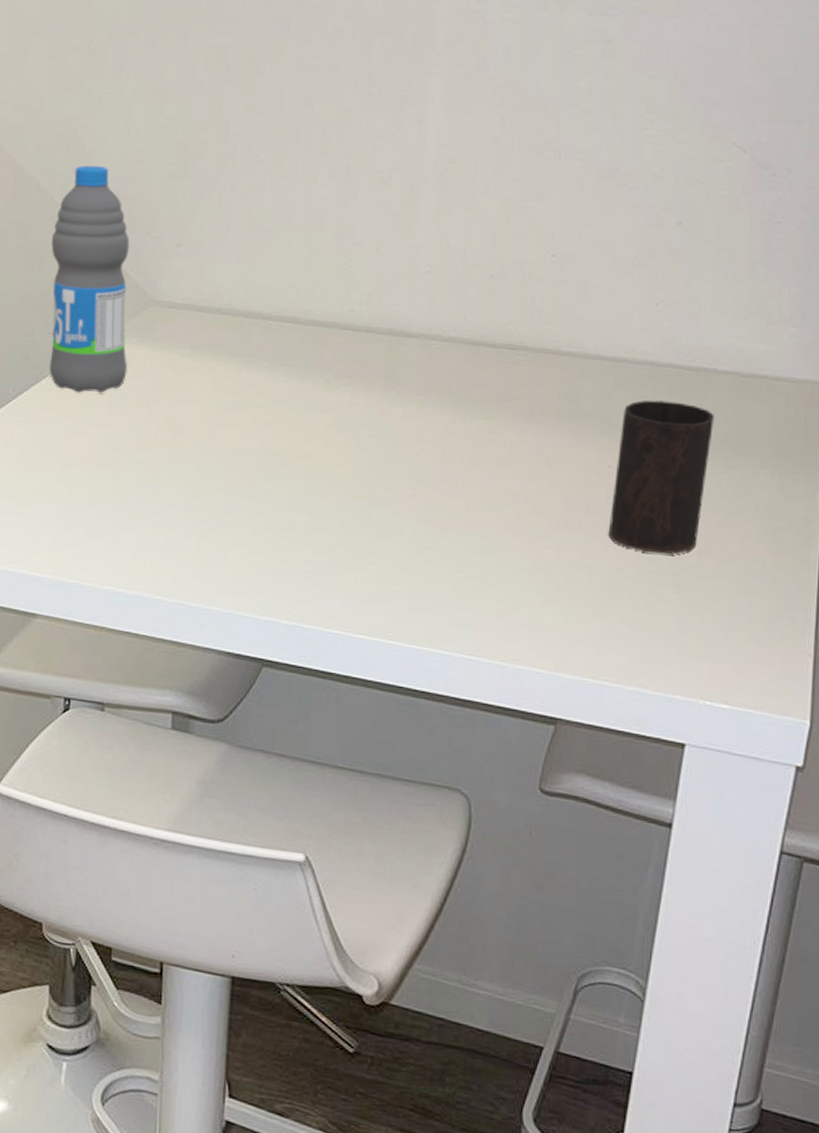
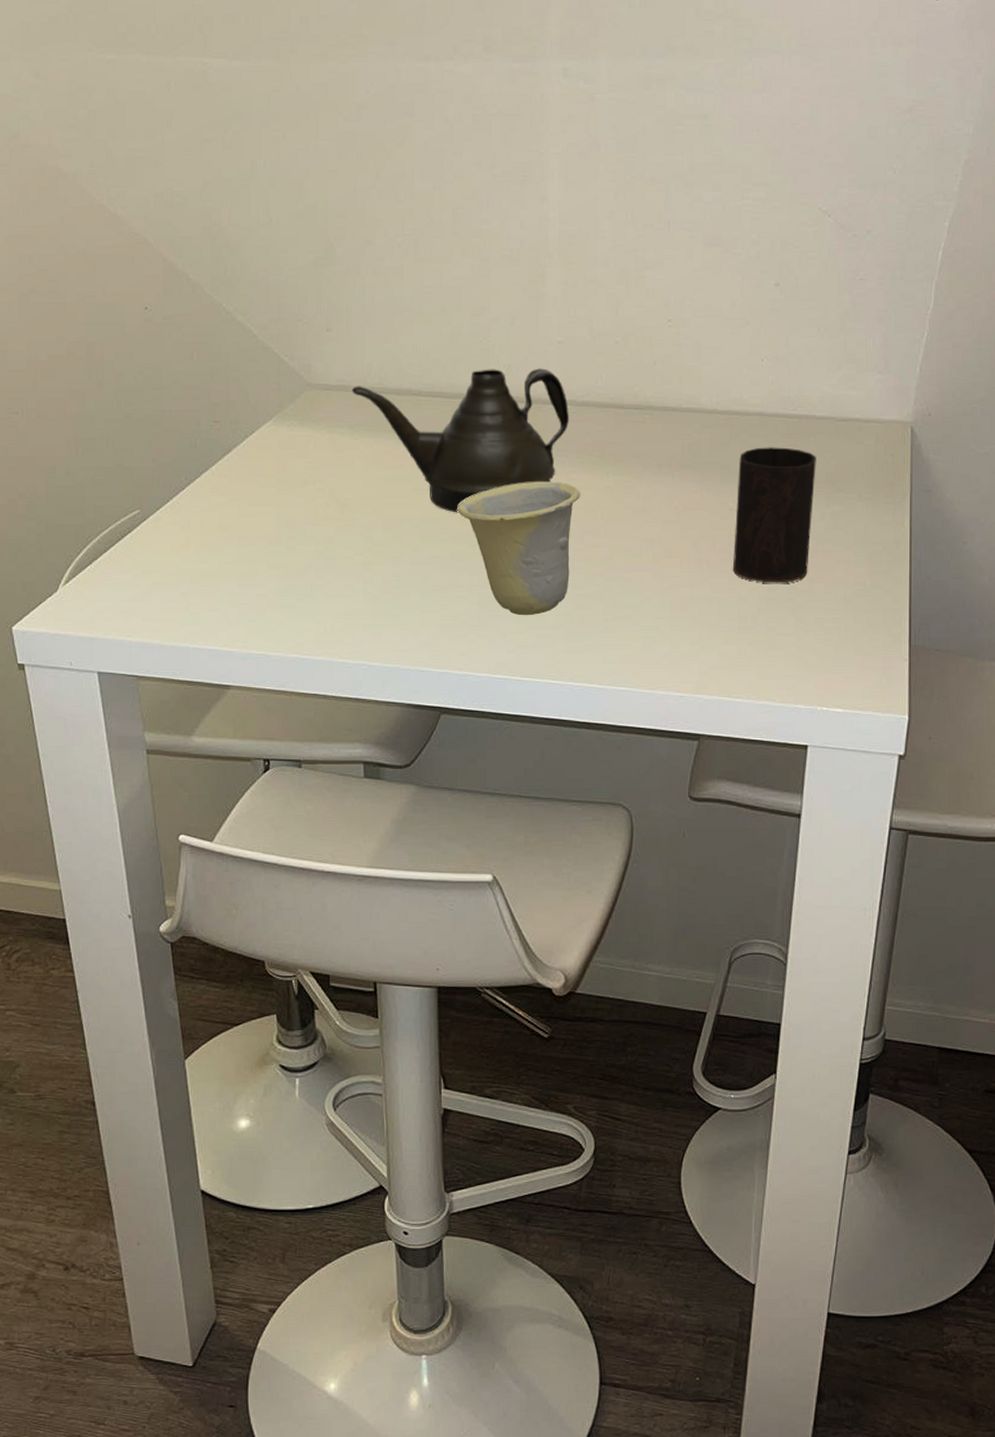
water bottle: present [49,165,130,393] -> none [207,256,292,477]
teapot: none [197,296,433,448] -> present [351,368,570,513]
cup: none [300,420,440,567] -> present [457,481,581,616]

